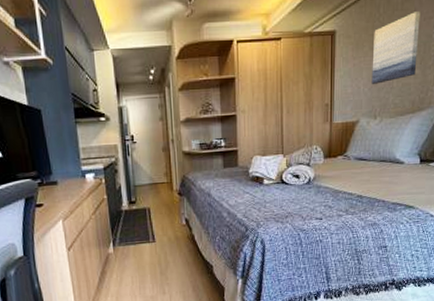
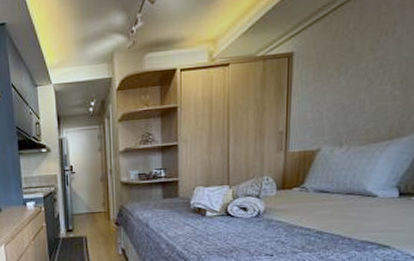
wall art: present [371,12,420,84] -> none [337,24,402,109]

